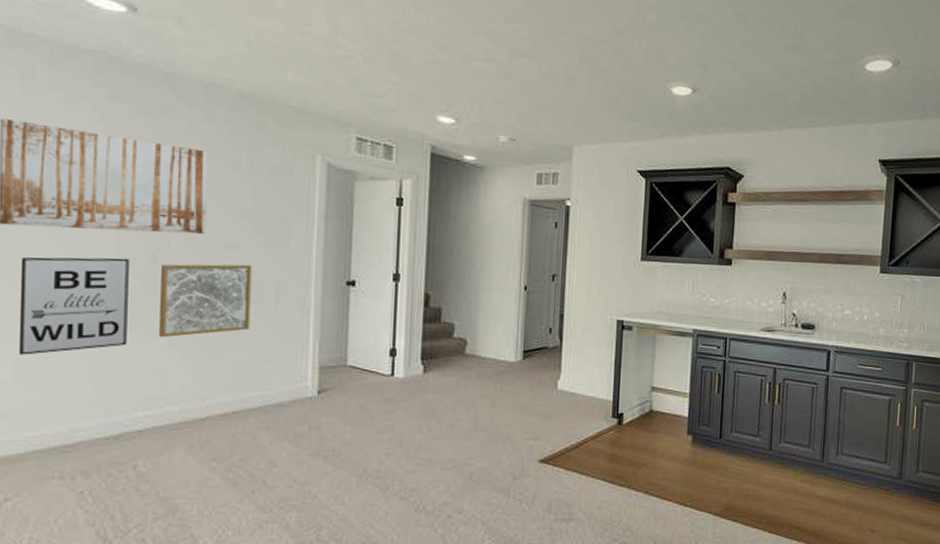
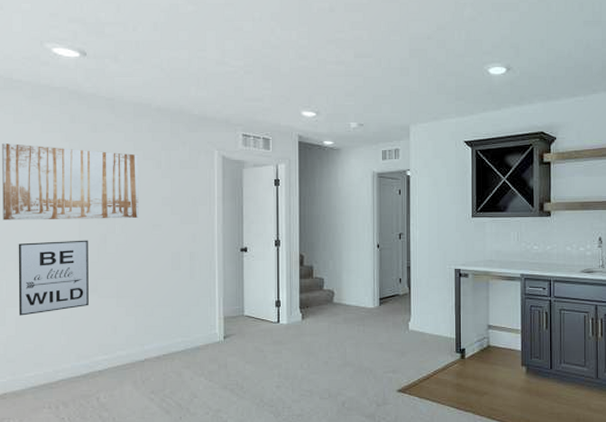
wall art: present [159,264,252,338] -> none [110,239,173,299]

